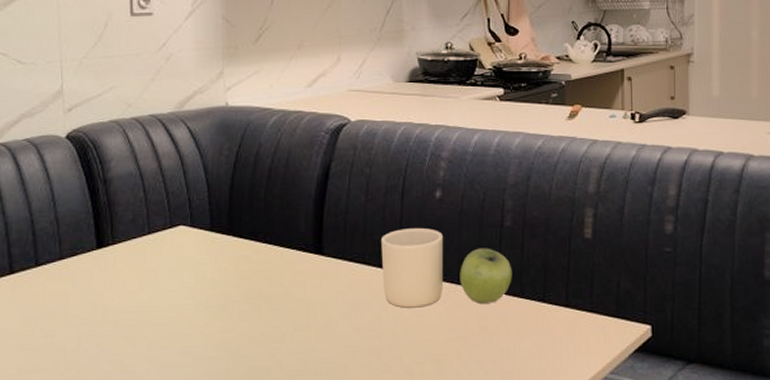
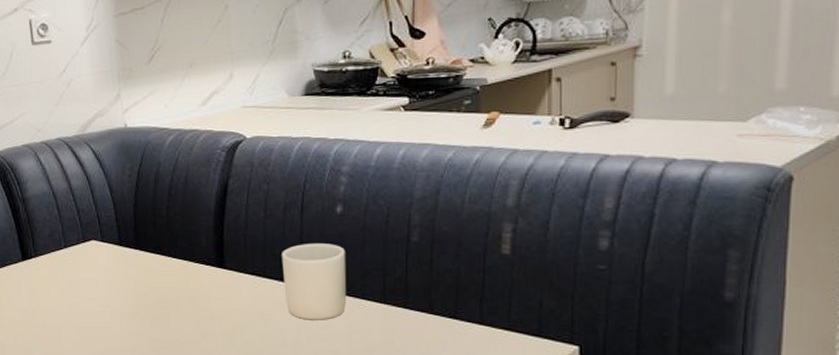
fruit: present [460,248,512,303] -> none [364,263,420,318]

